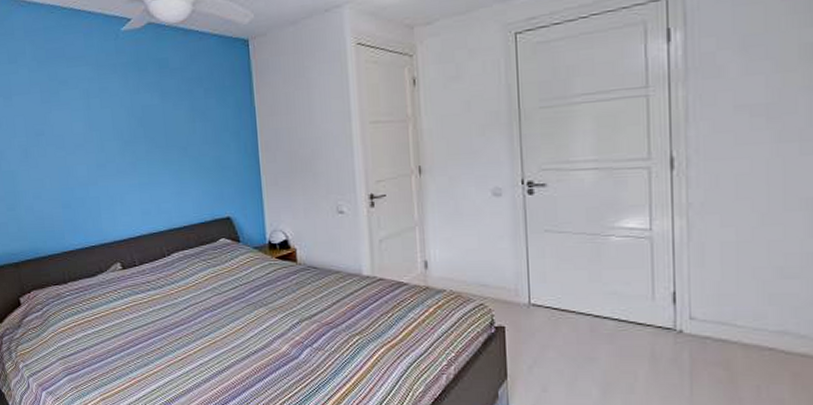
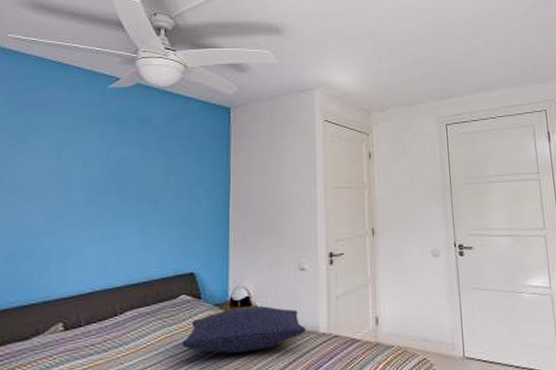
pillow: none [227,249,349,292] -> present [182,306,307,353]

